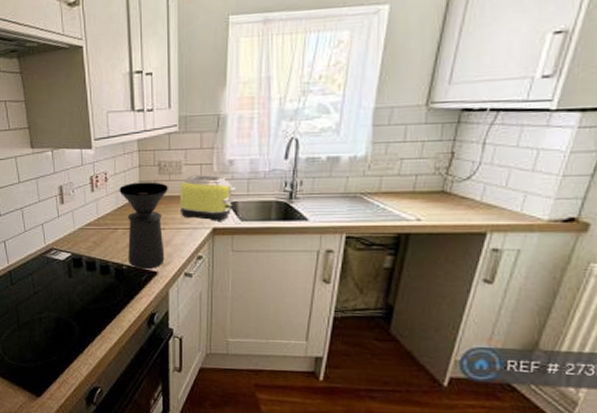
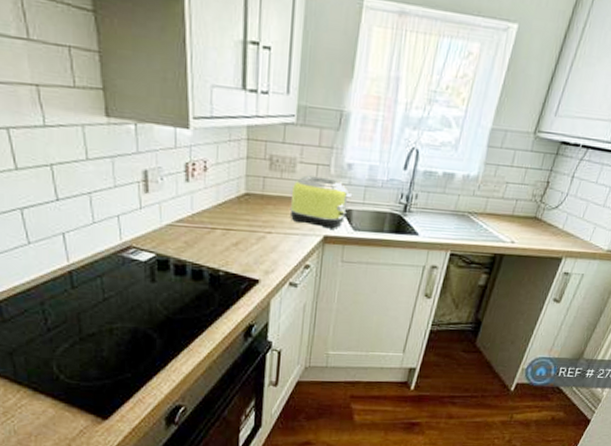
coffee maker: present [119,182,168,270] -> none [220,176,279,277]

